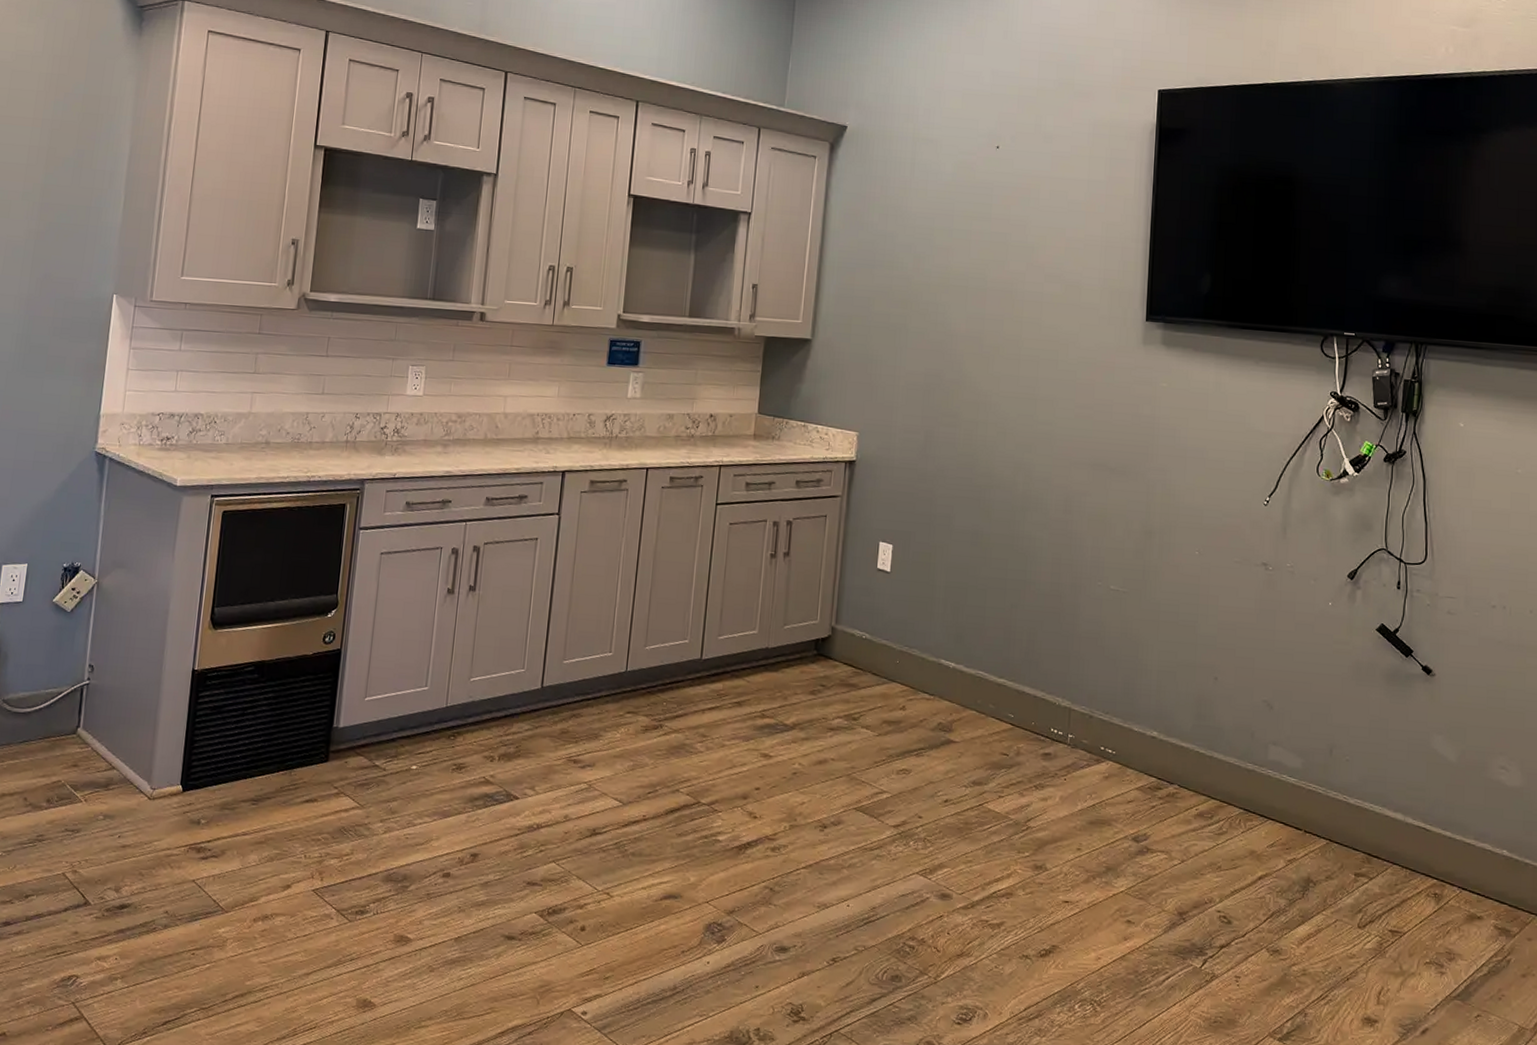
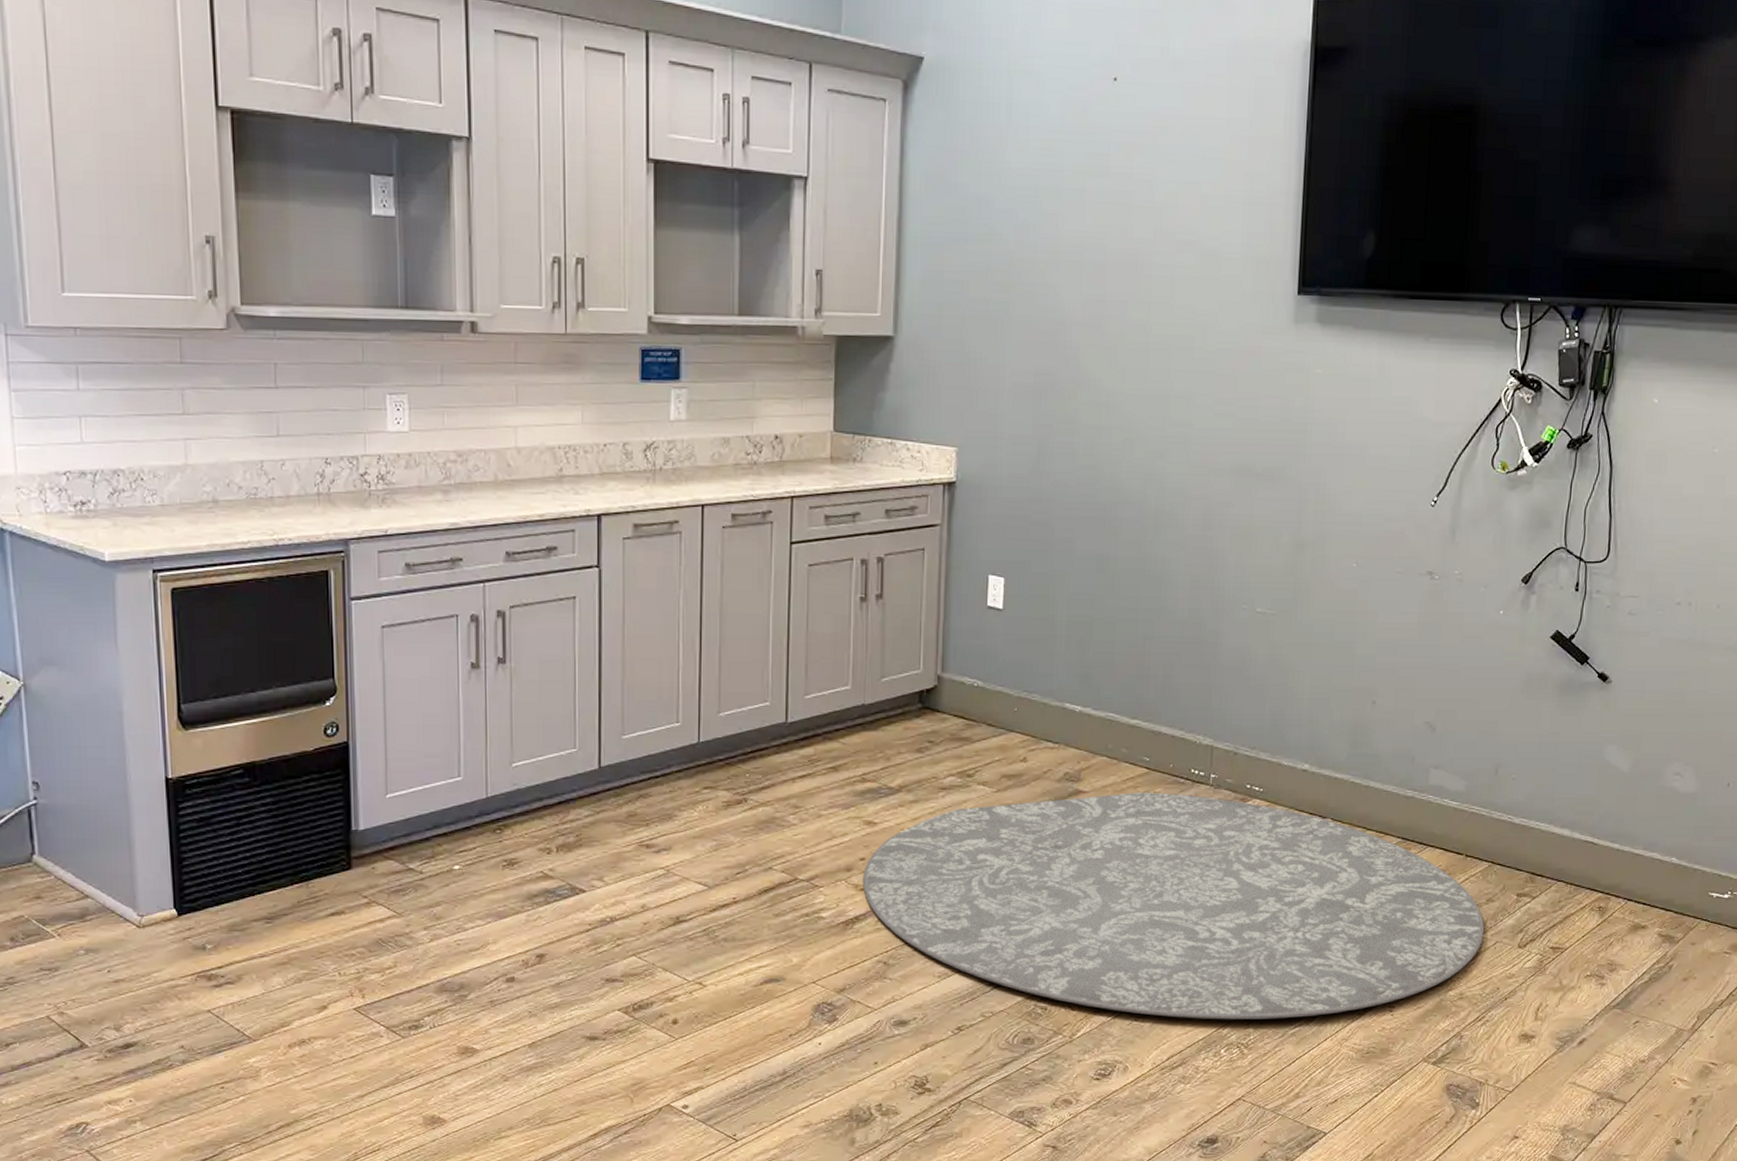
rug: none [756,746,1325,980] -> present [863,793,1485,1020]

